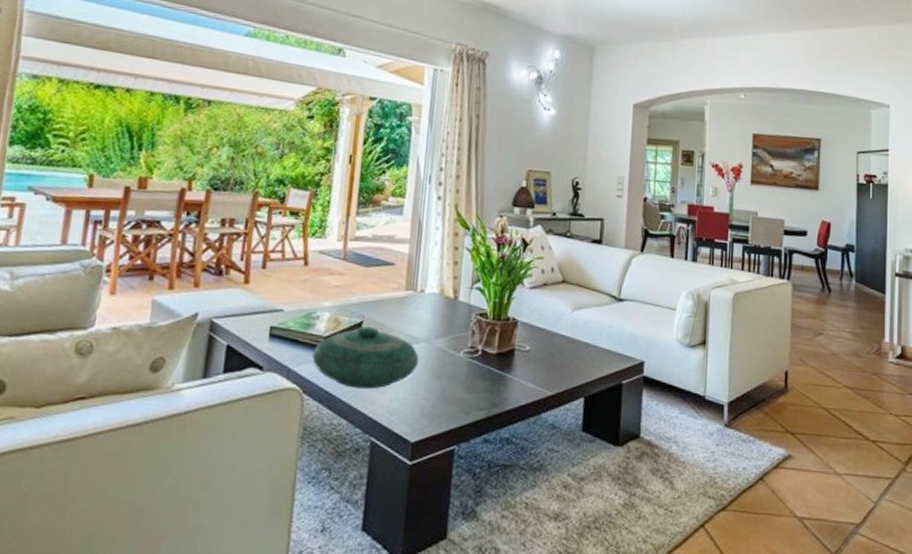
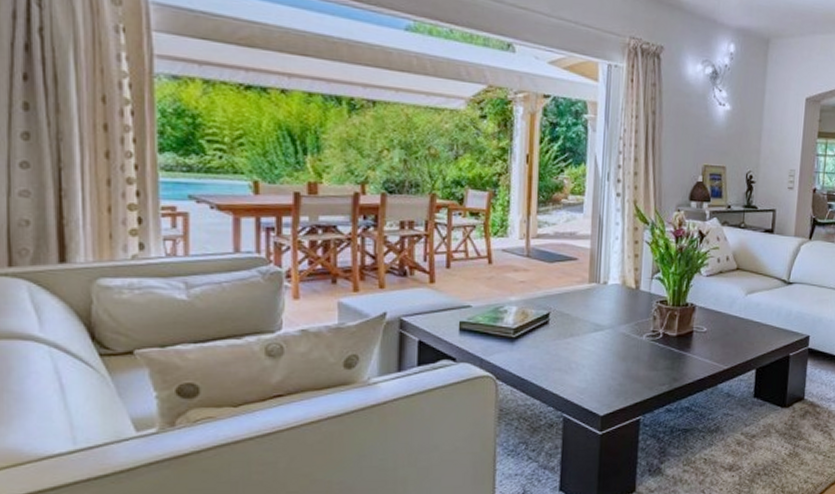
decorative bowl: present [312,326,419,389] -> none [503,317,605,373]

